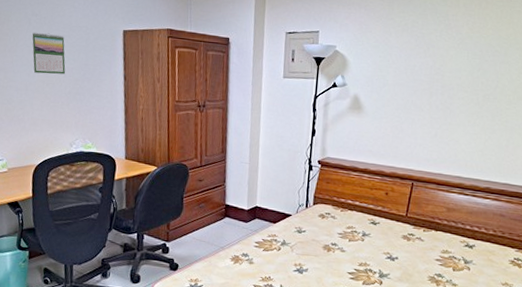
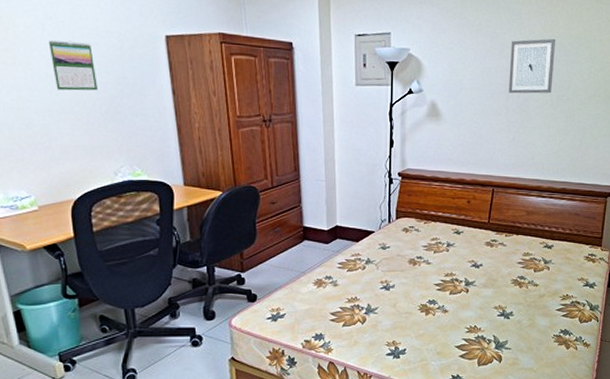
wall art: none [432,39,484,92] -> present [508,38,556,94]

